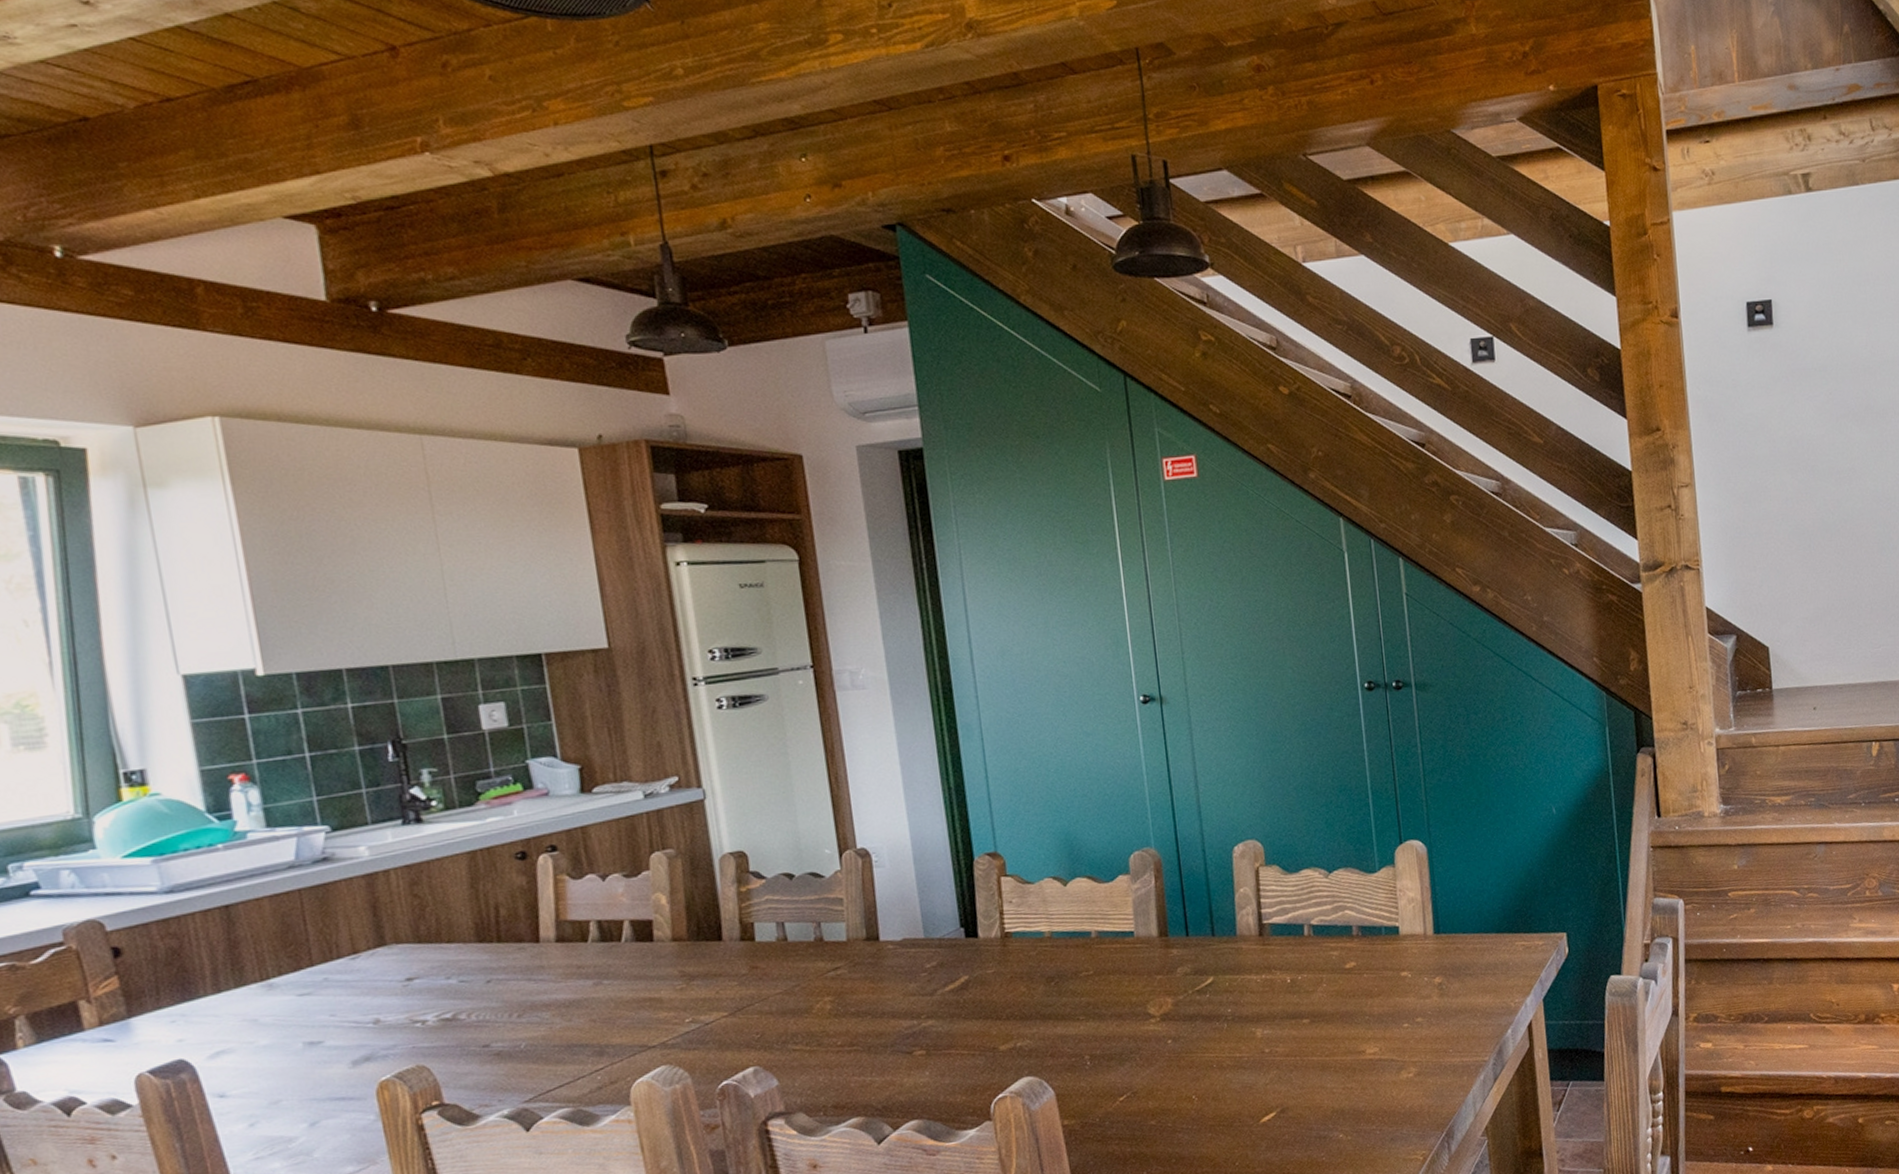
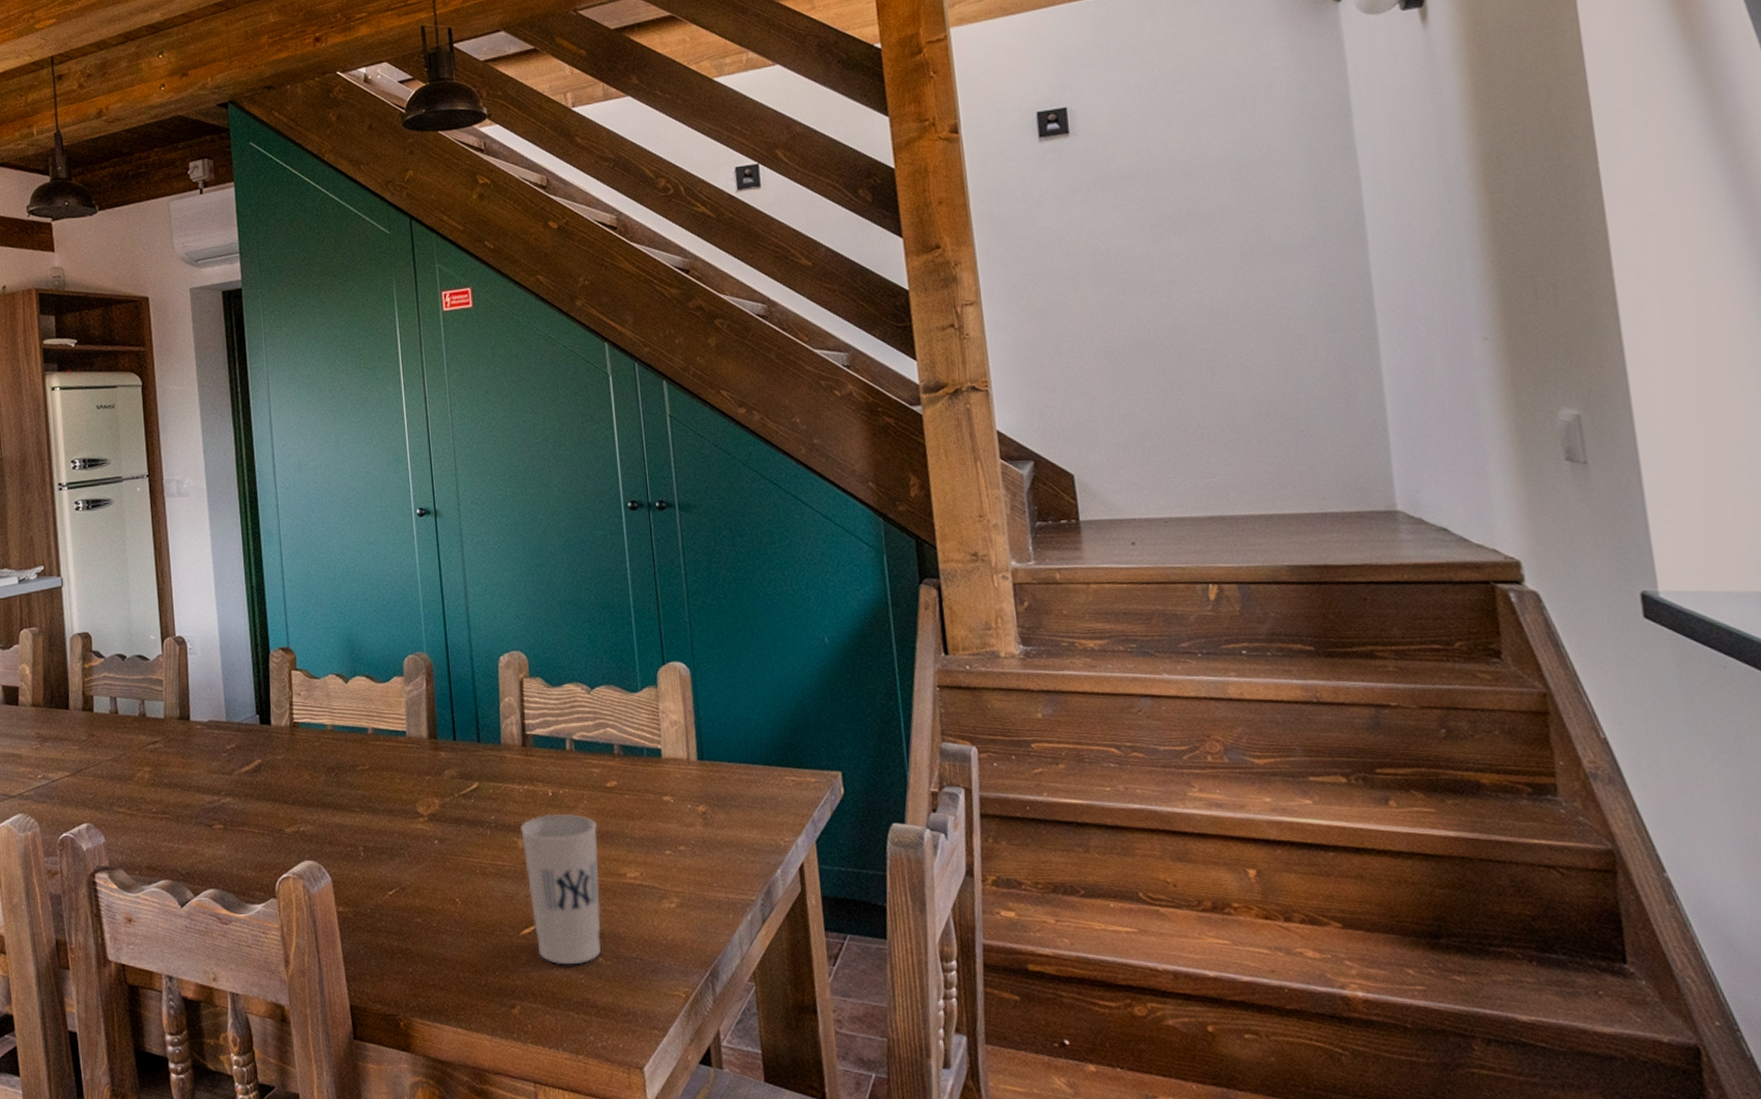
cup: none [1258,998,1341,1146] -> present [520,813,601,965]

